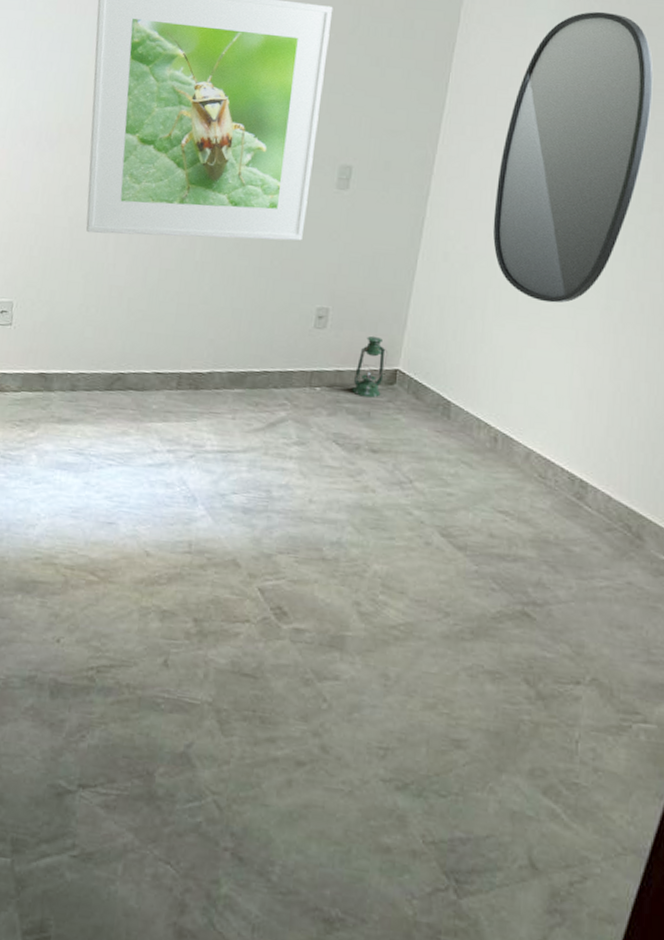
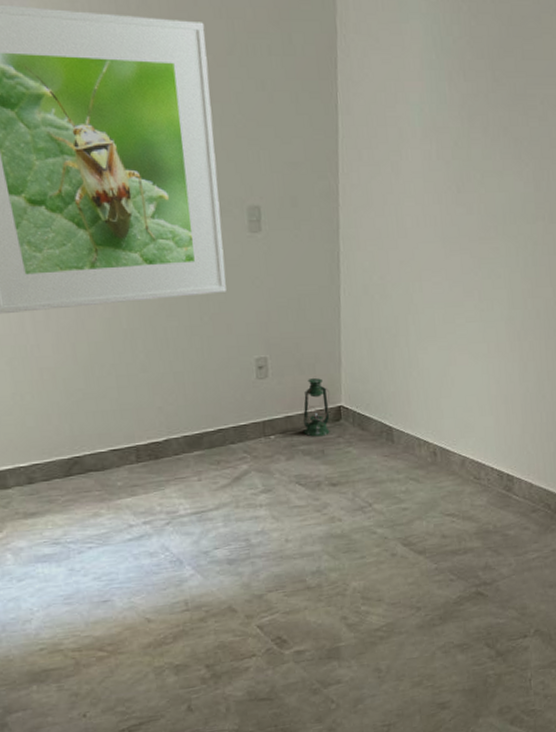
home mirror: present [492,11,653,303] -> none [399,13,525,321]

